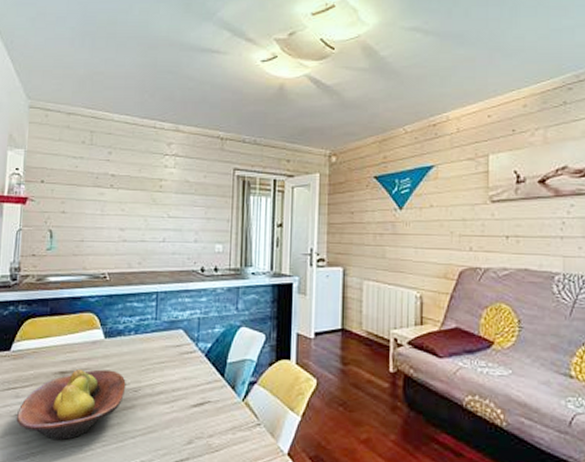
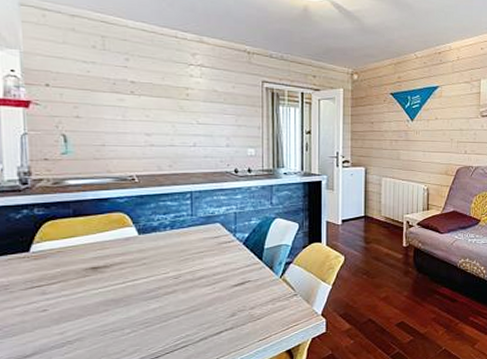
fruit bowl: present [16,369,126,441] -> none [45,262,165,328]

